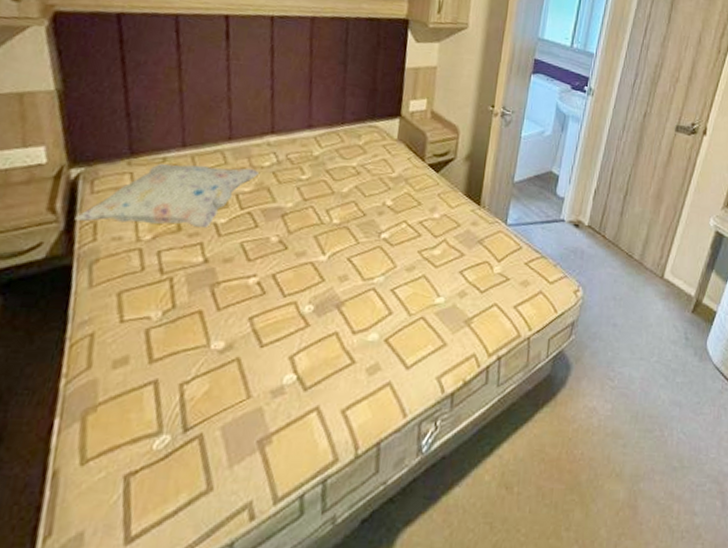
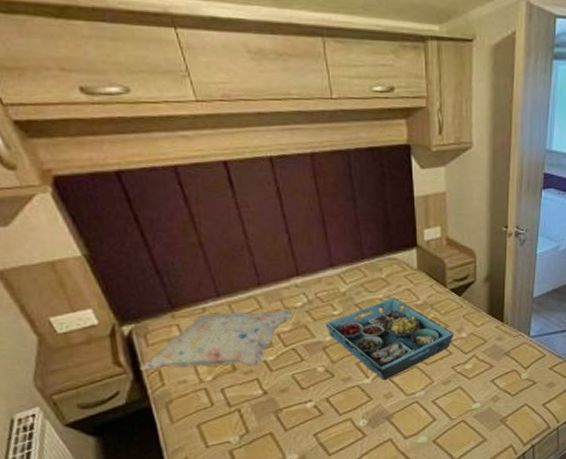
serving tray: none [290,166,427,260] -> present [325,297,454,381]

